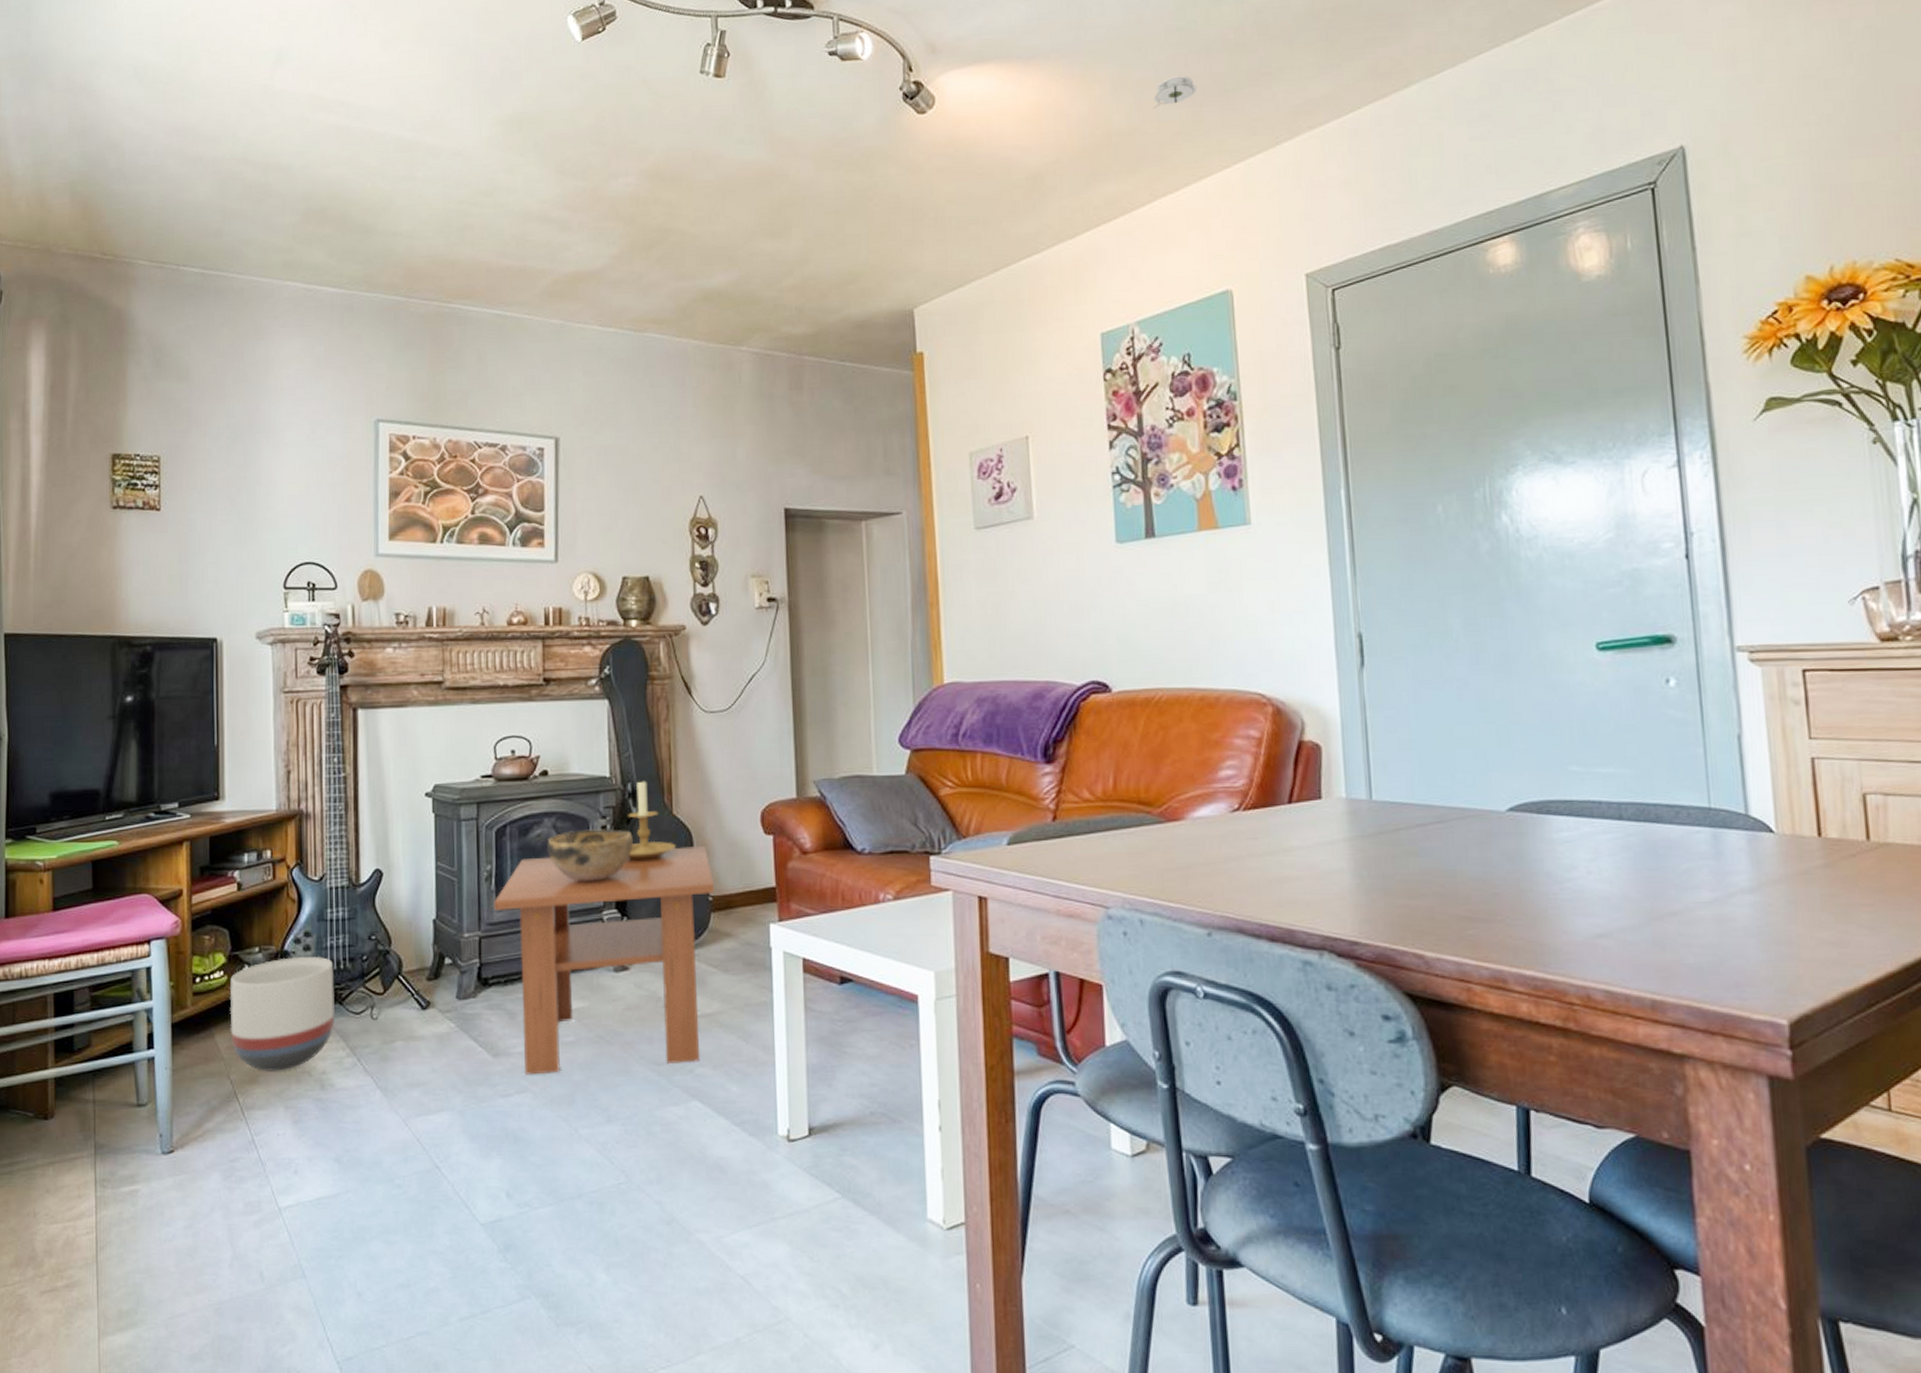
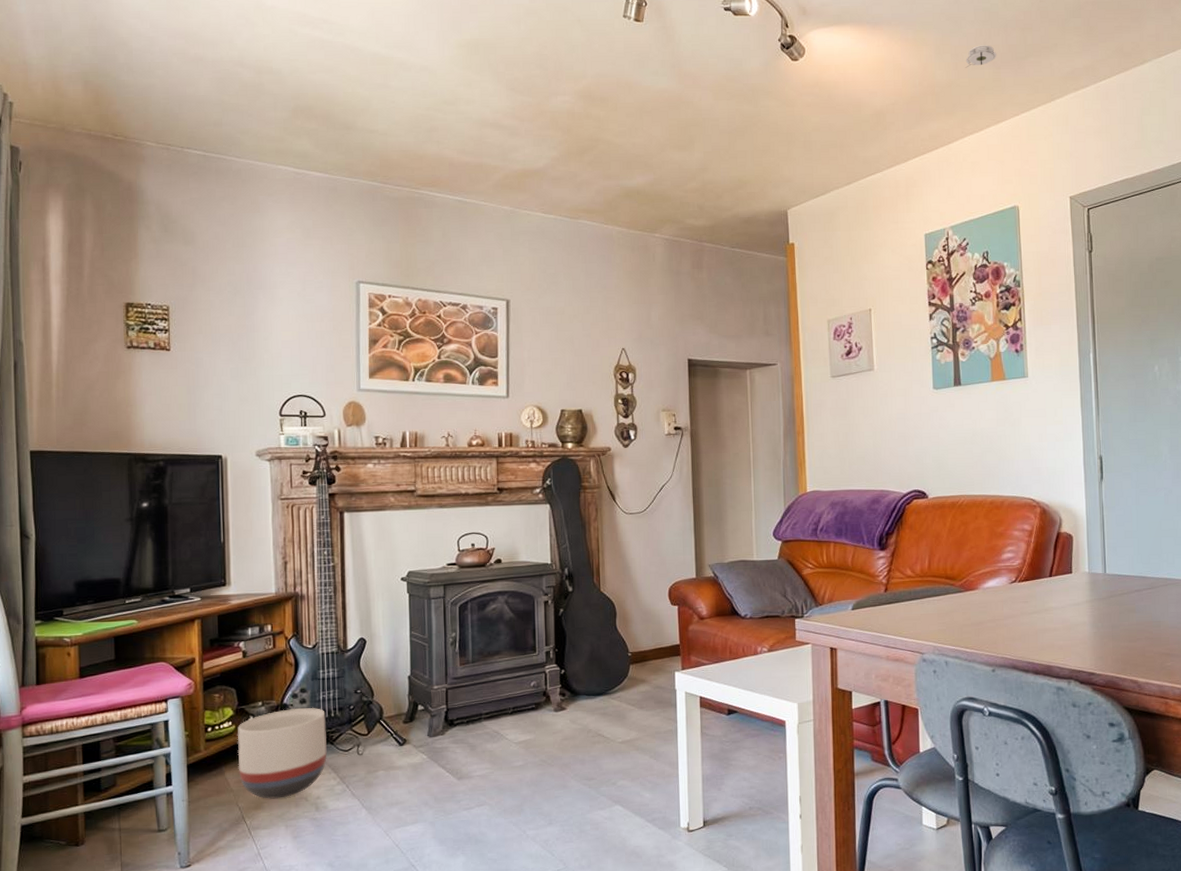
coffee table: present [494,846,715,1075] -> none [458,615,633,792]
decorative bowl: present [547,829,633,881] -> none [501,603,569,644]
candle holder: present [628,778,677,860] -> none [565,564,603,627]

